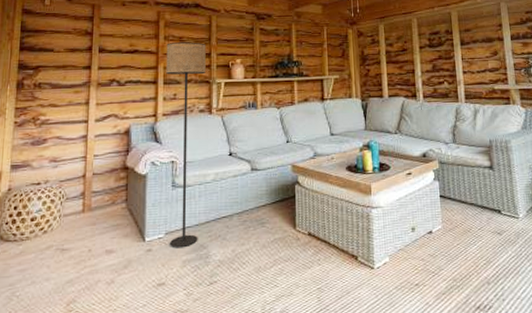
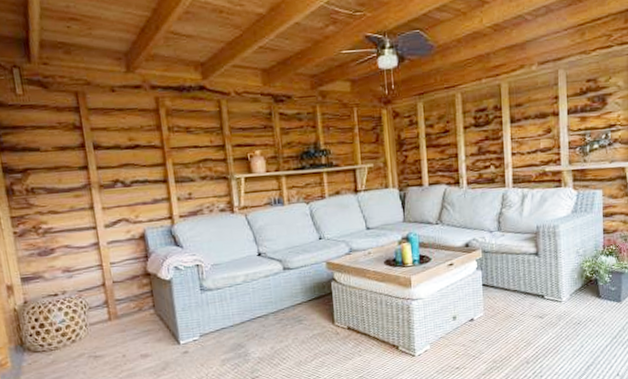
floor lamp: present [166,42,206,248] -> none [172,132,235,349]

